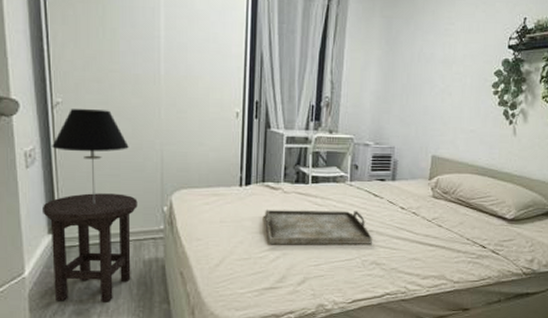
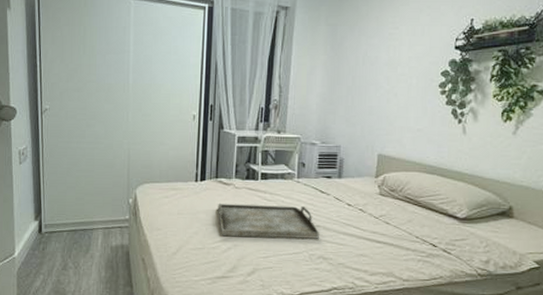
stool: present [43,193,138,302] -> none [31,186,108,283]
table lamp: present [52,109,129,204] -> none [40,114,102,196]

